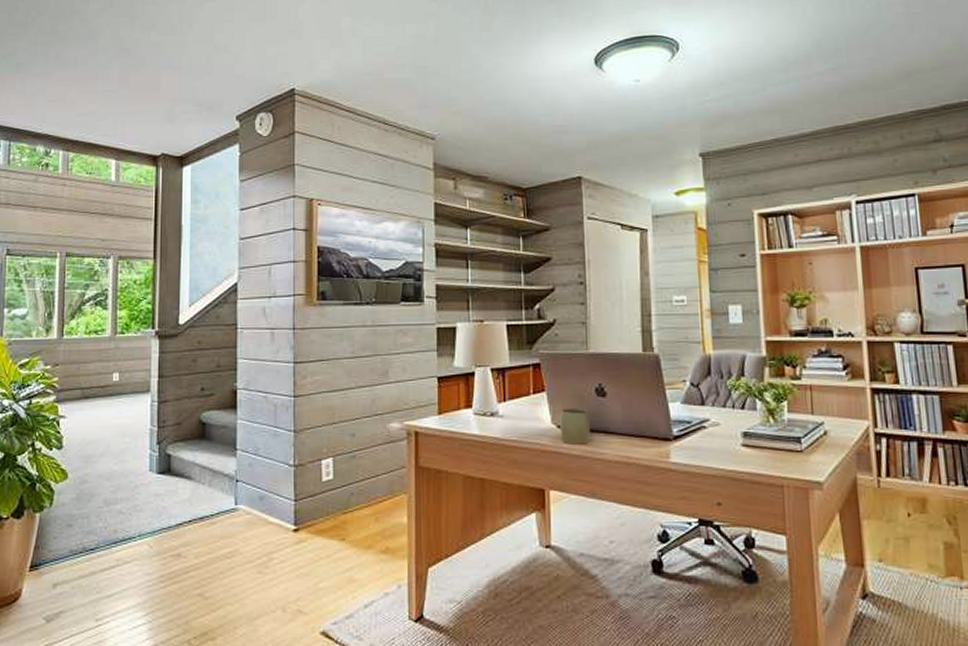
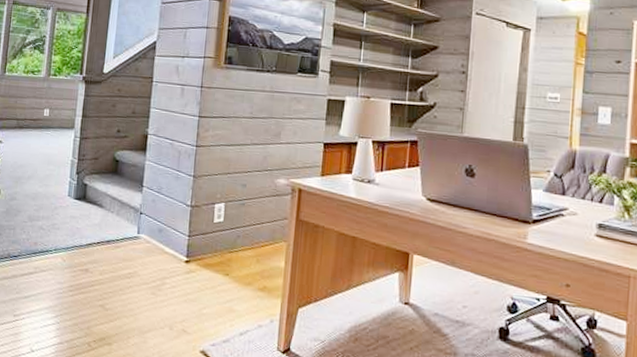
mug: present [560,409,591,444] -> none [429,184,458,218]

